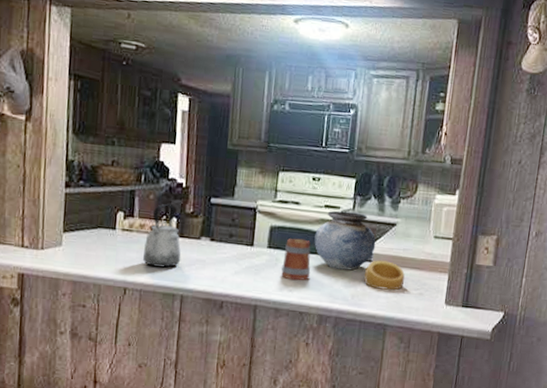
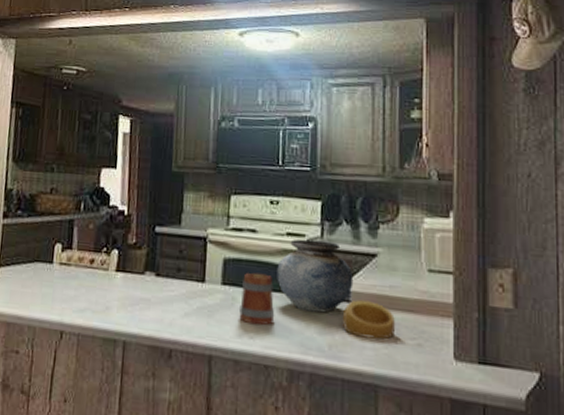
kettle: present [143,203,181,268] -> none [82,233,123,308]

